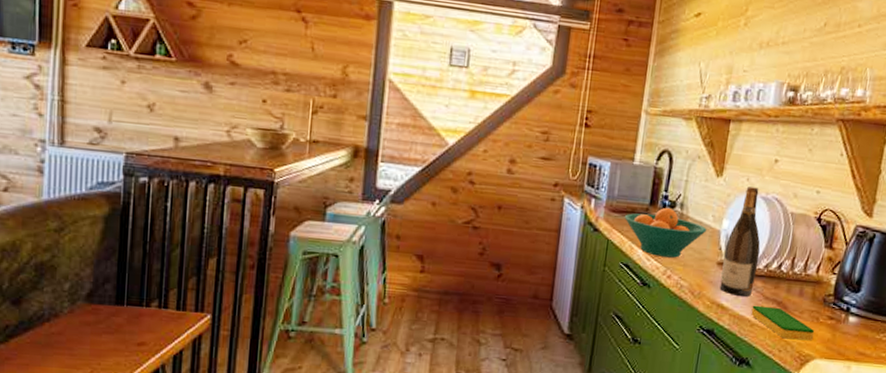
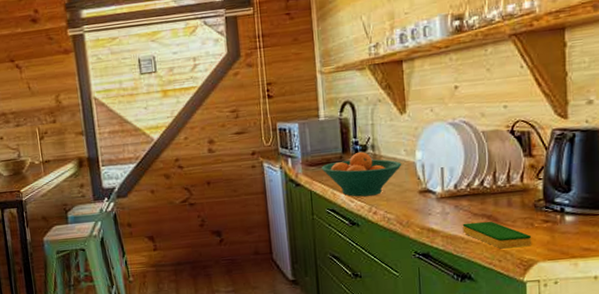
wine bottle: present [719,186,761,297] -> none [423,115,460,218]

